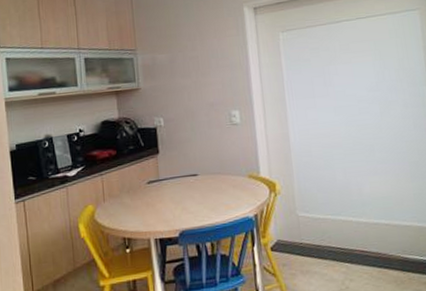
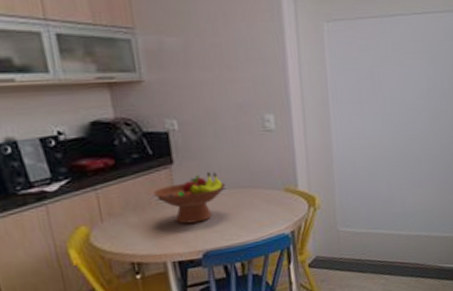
fruit bowl: none [143,160,199,206] -> present [153,171,225,224]

